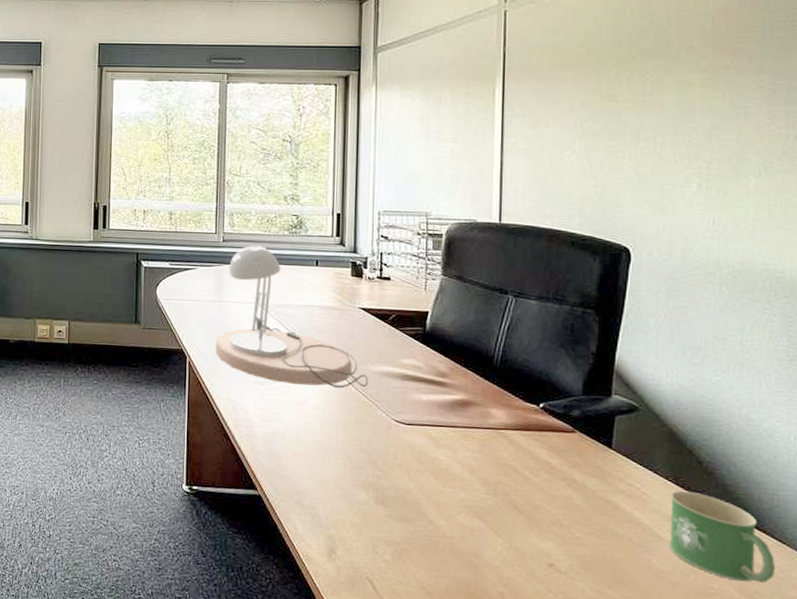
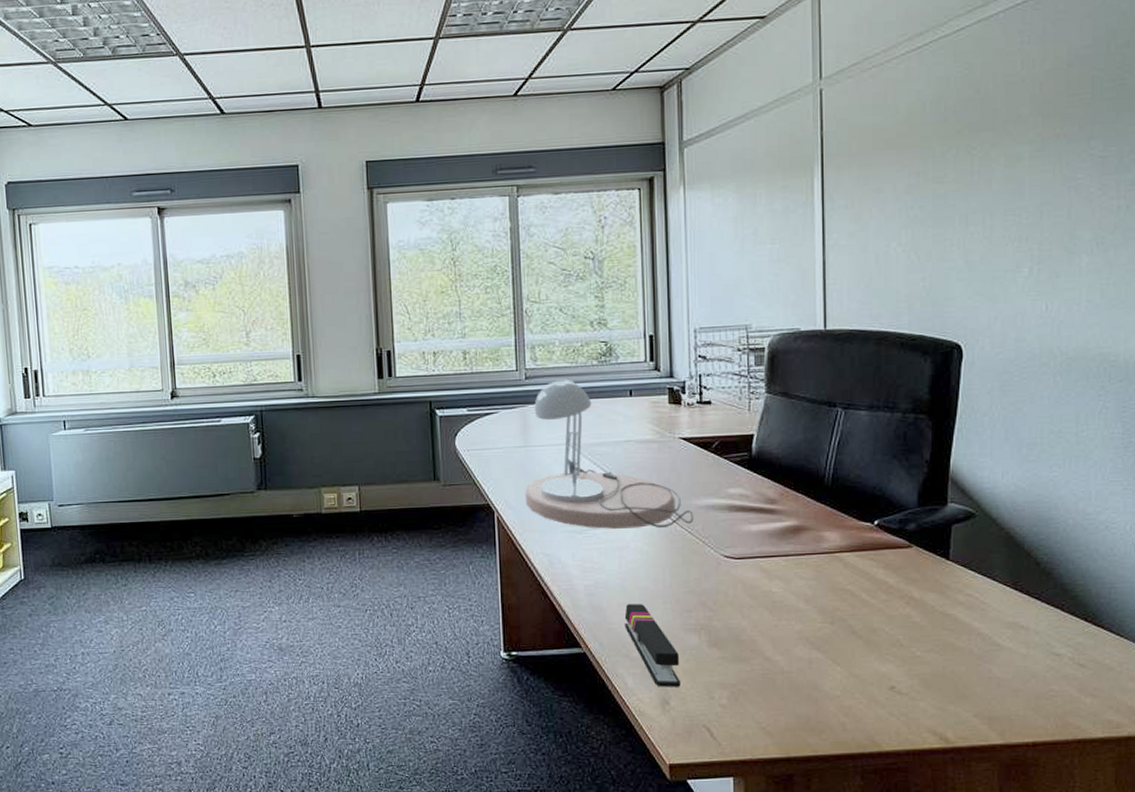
stapler: none [298,455,348,538] -> present [624,604,681,687]
mug: present [669,490,776,583] -> none [1009,594,1114,680]

